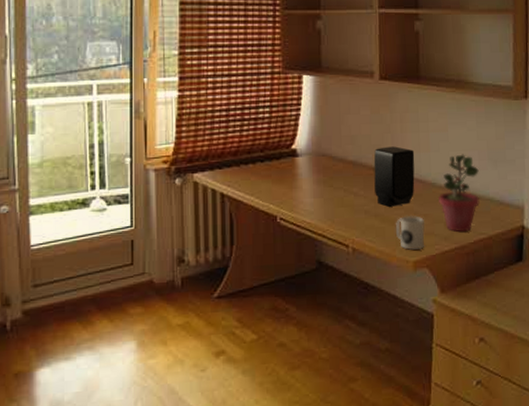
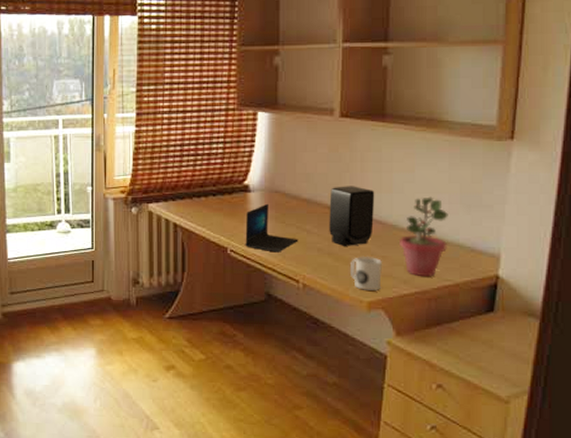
laptop: none [294,167,347,218] -> present [245,203,299,253]

